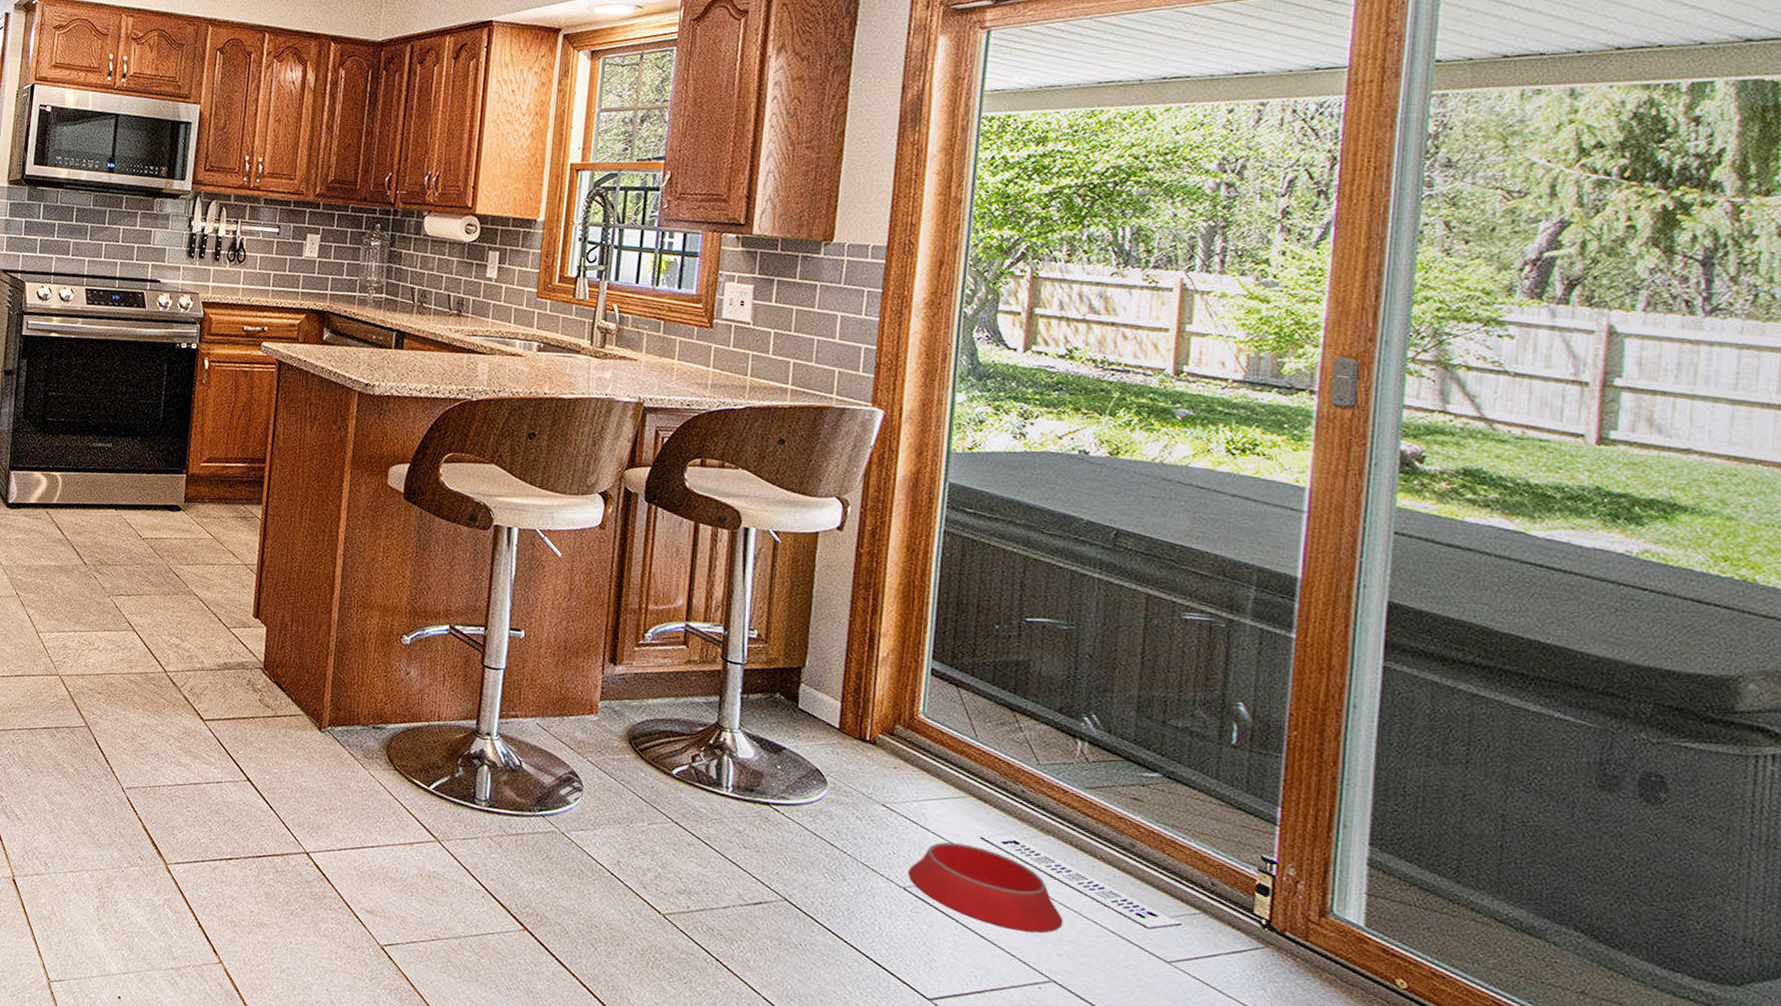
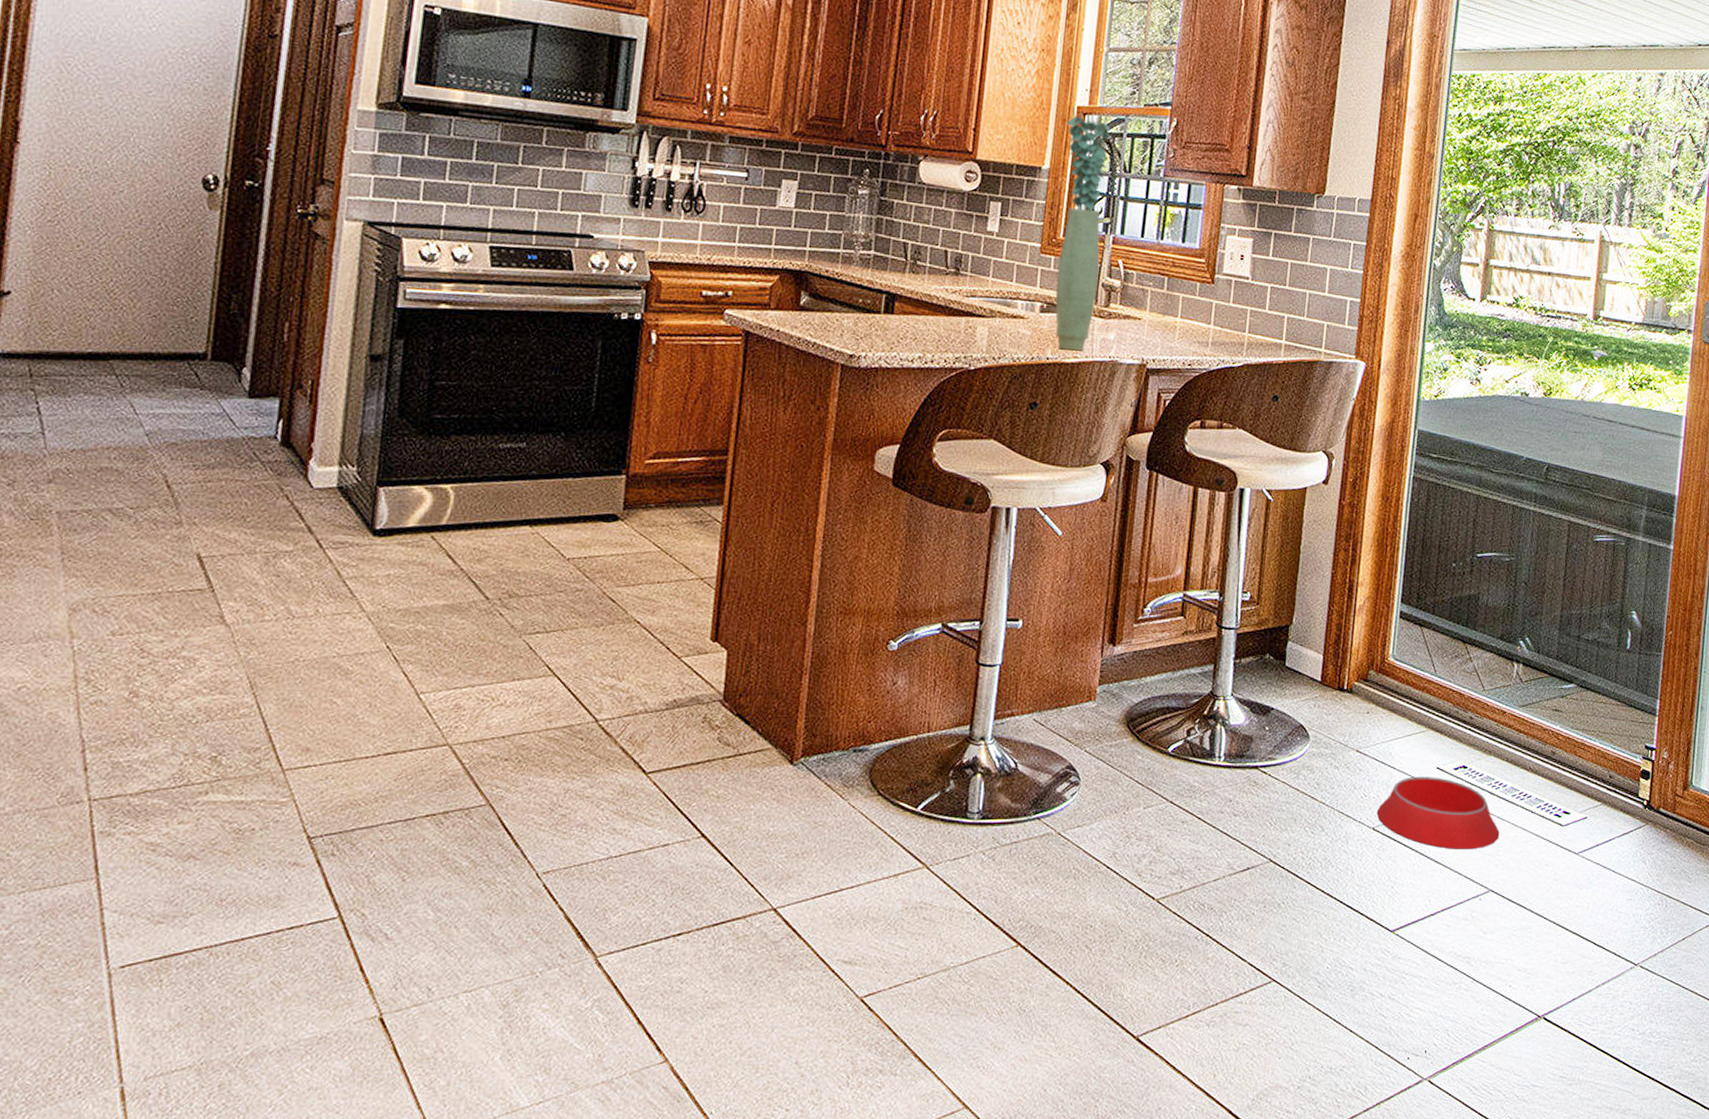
vase: none [551,163,604,388] -> present [1055,106,1111,351]

